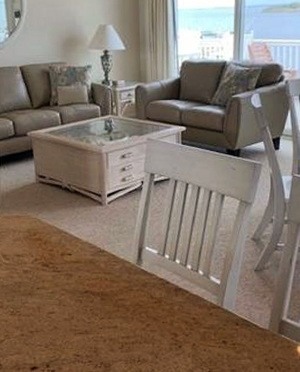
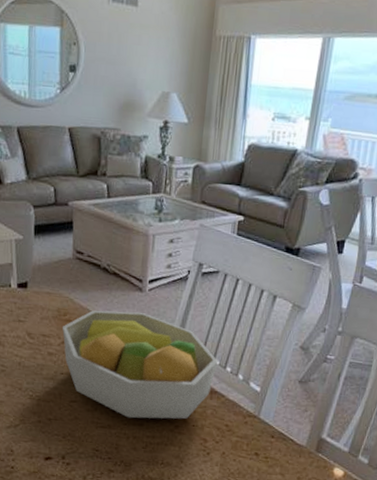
fruit bowl: none [34,224,179,322] -> present [62,310,218,419]

